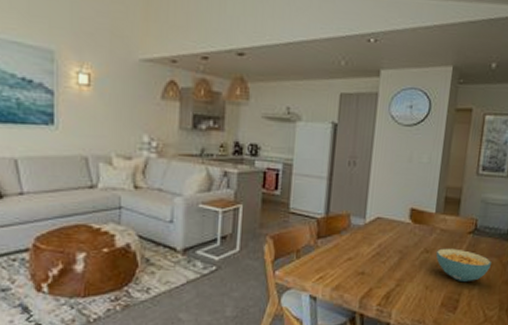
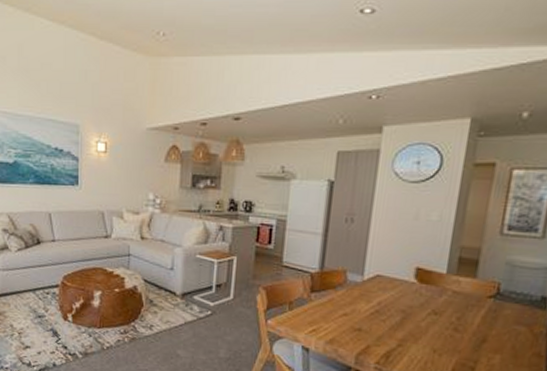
cereal bowl: present [436,248,491,281] -> none [446,311,518,350]

